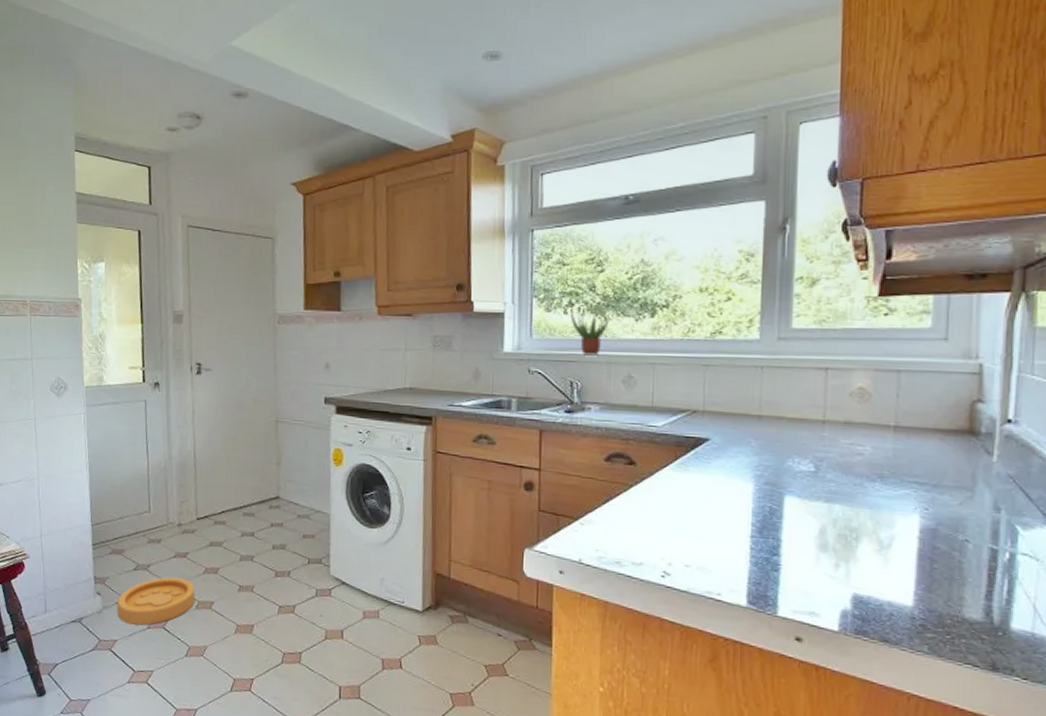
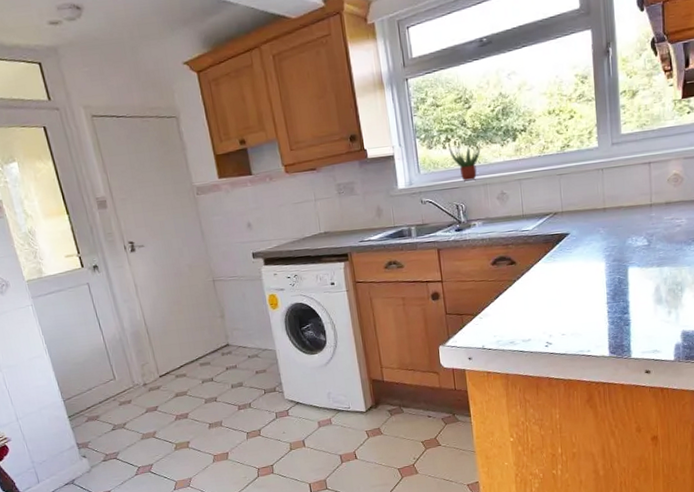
pet bowl: present [117,577,196,626] -> none [102,428,173,475]

